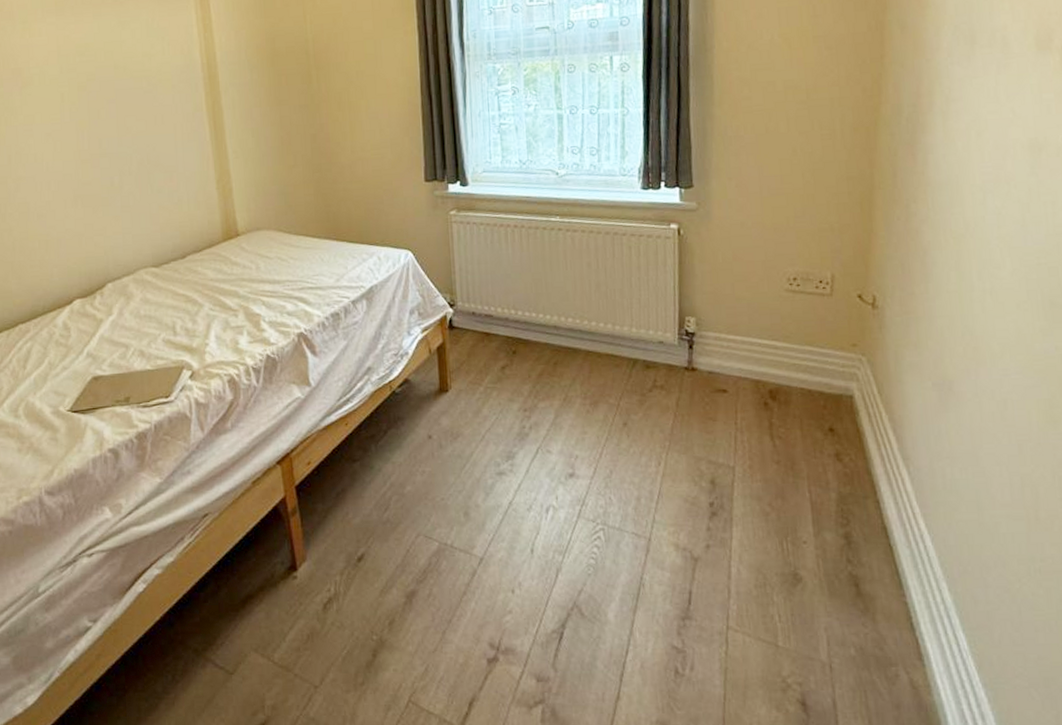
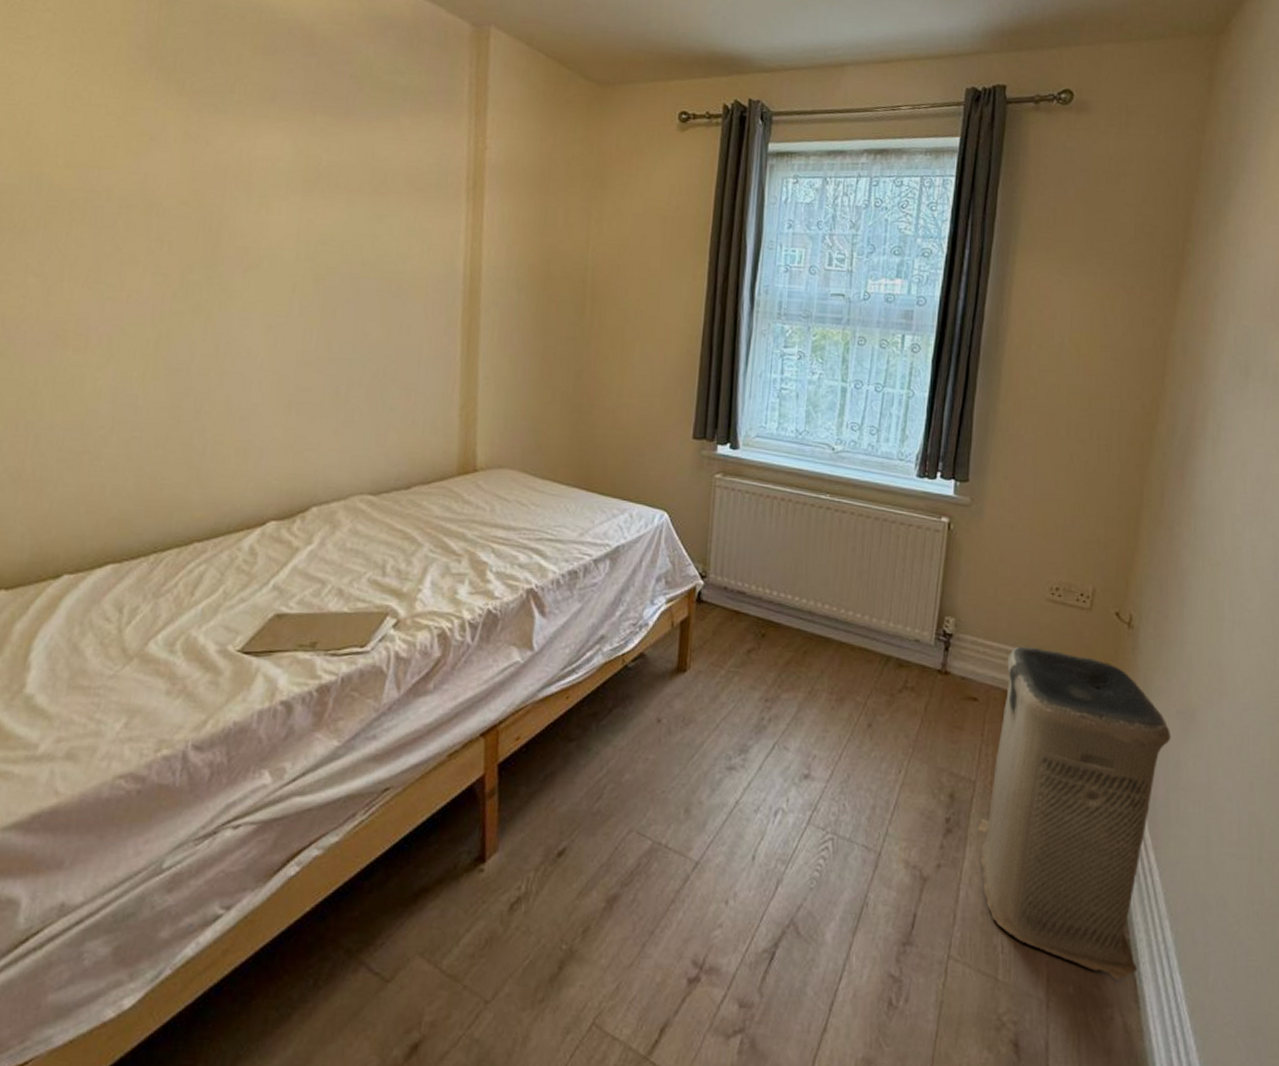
laundry basket: none [741,336,930,641] -> present [977,646,1171,981]

